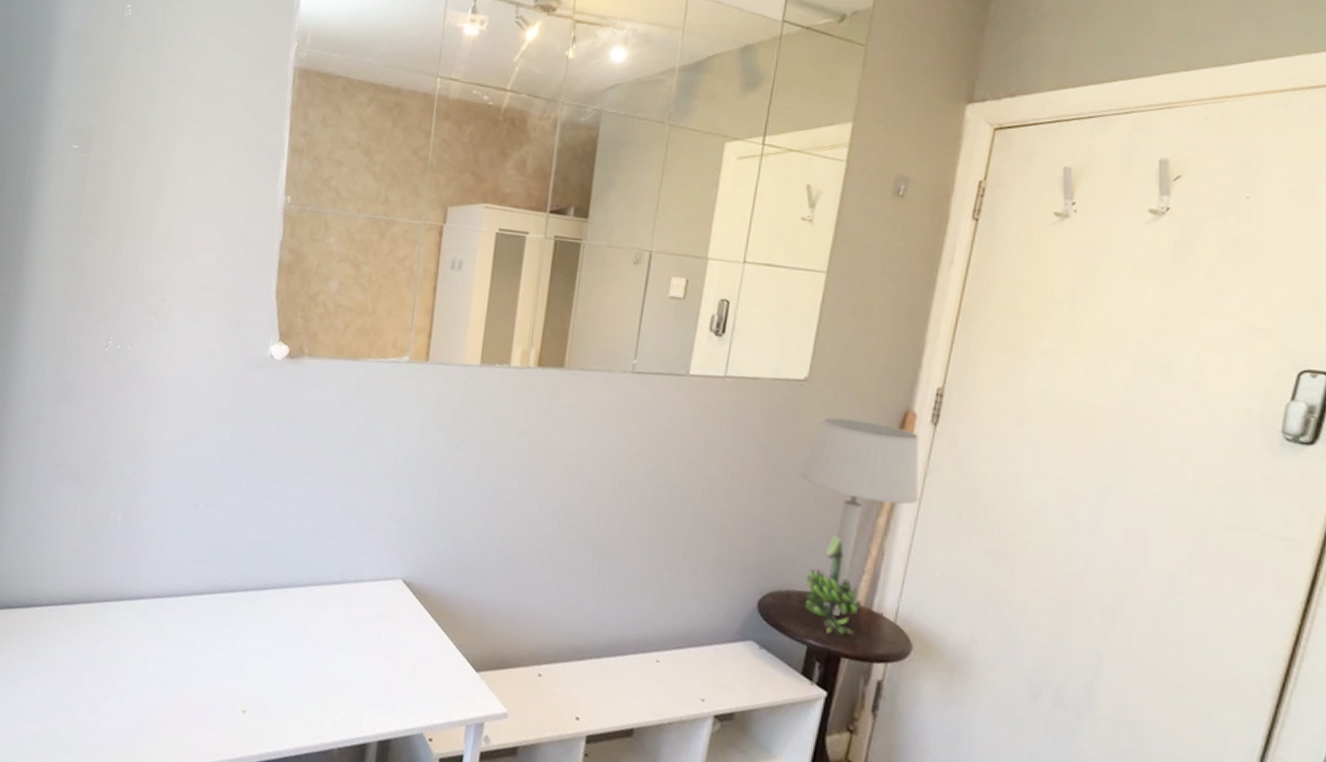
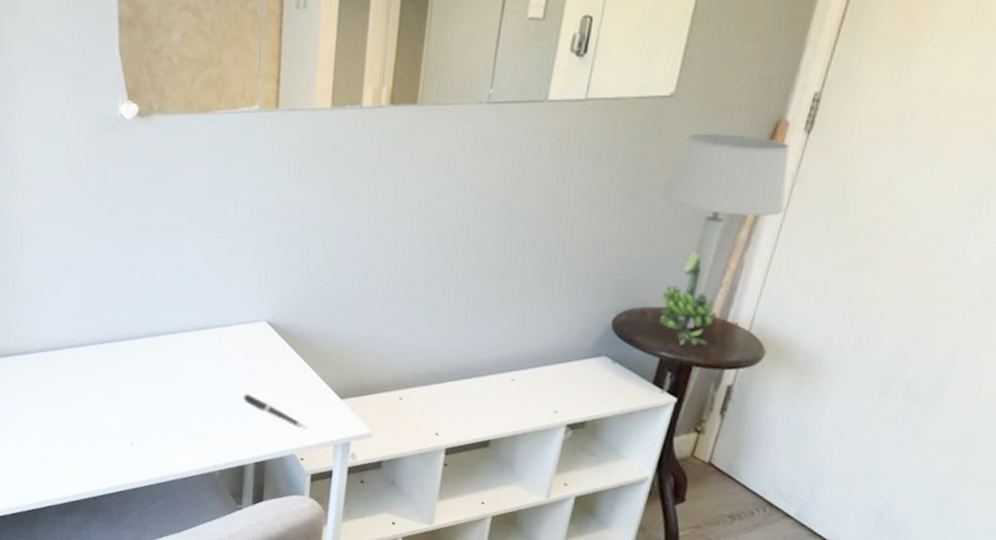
pen: none [371,658,439,704] -> present [243,393,308,429]

